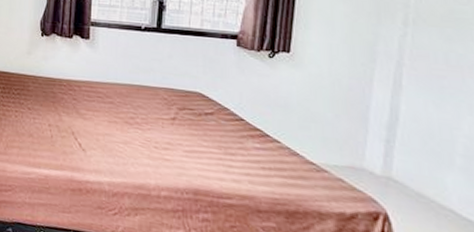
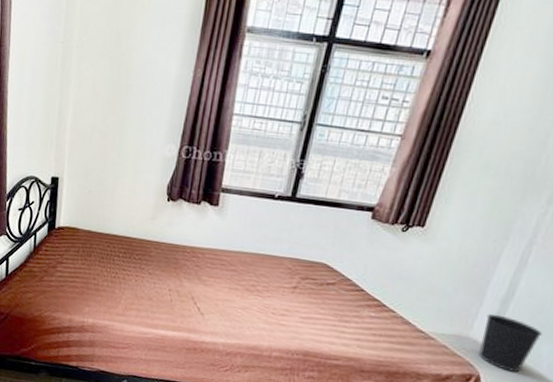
wastebasket: none [376,141,442,209] -> present [478,314,543,373]

